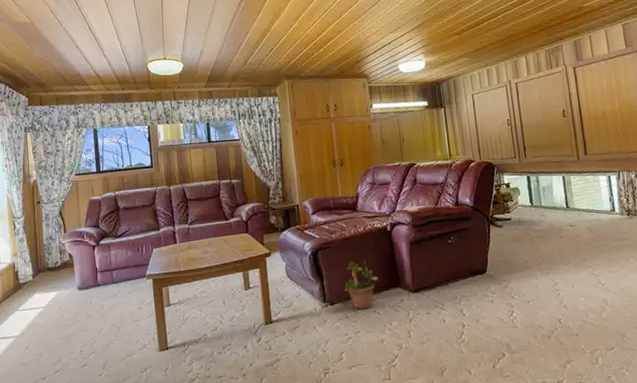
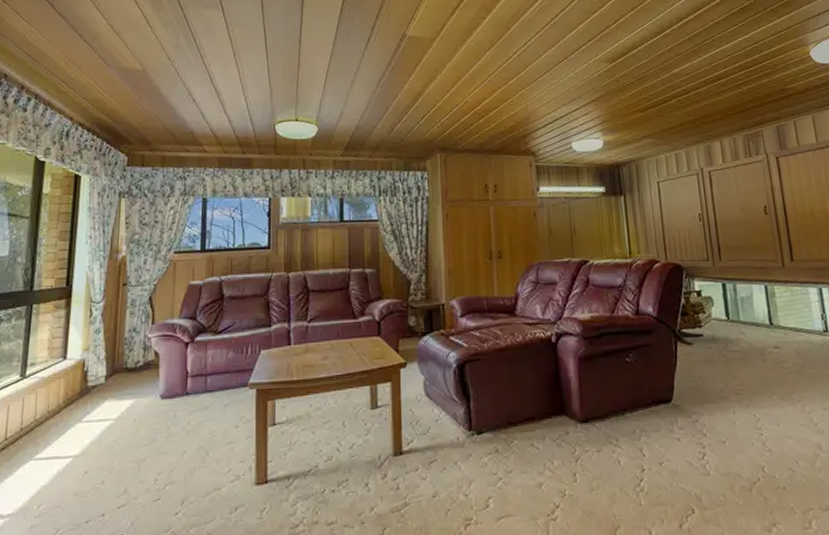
potted plant: present [344,261,379,310] -> none [496,378,539,443]

